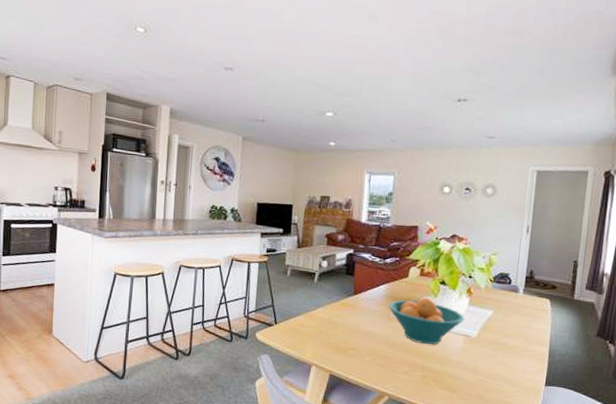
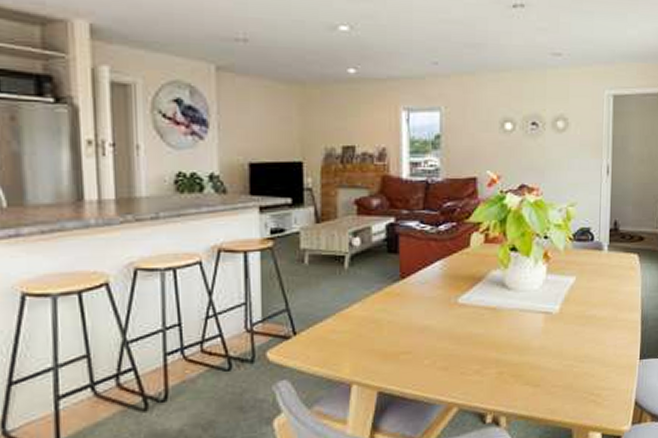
fruit bowl: present [388,297,465,345] -> none [447,271,544,332]

